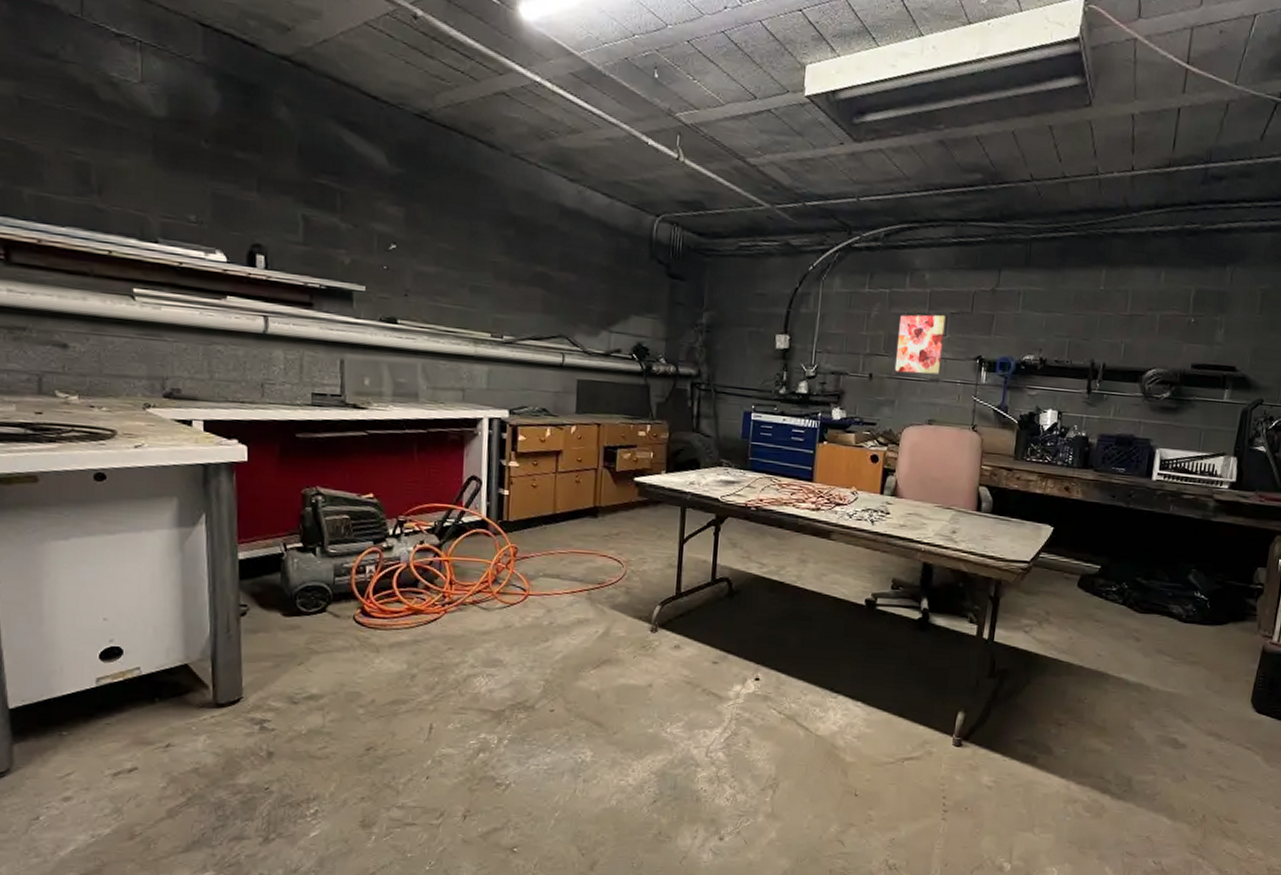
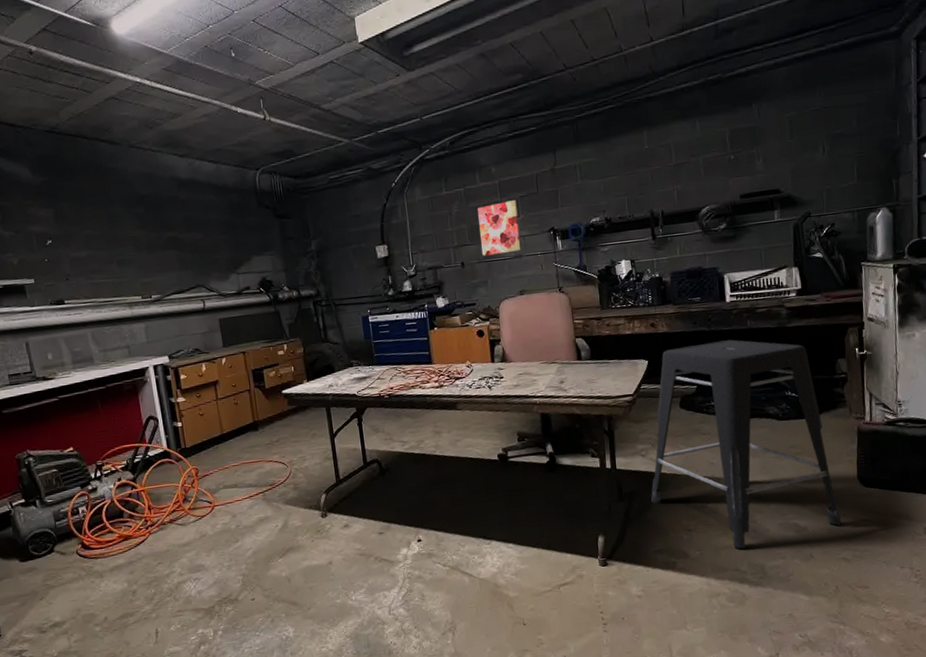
stool: none [1025,519,1227,756] -> present [651,339,842,550]

